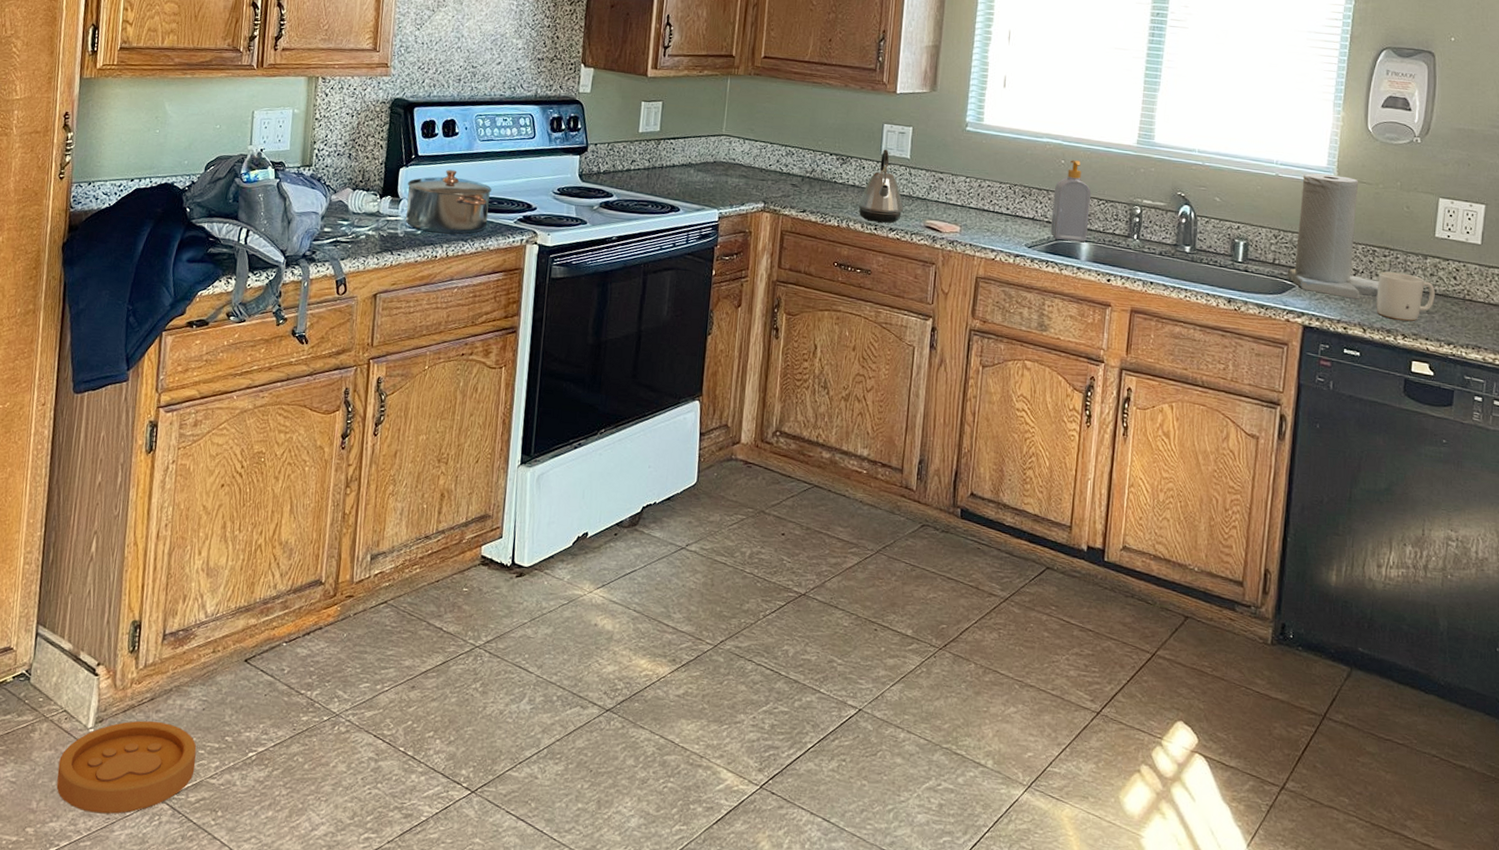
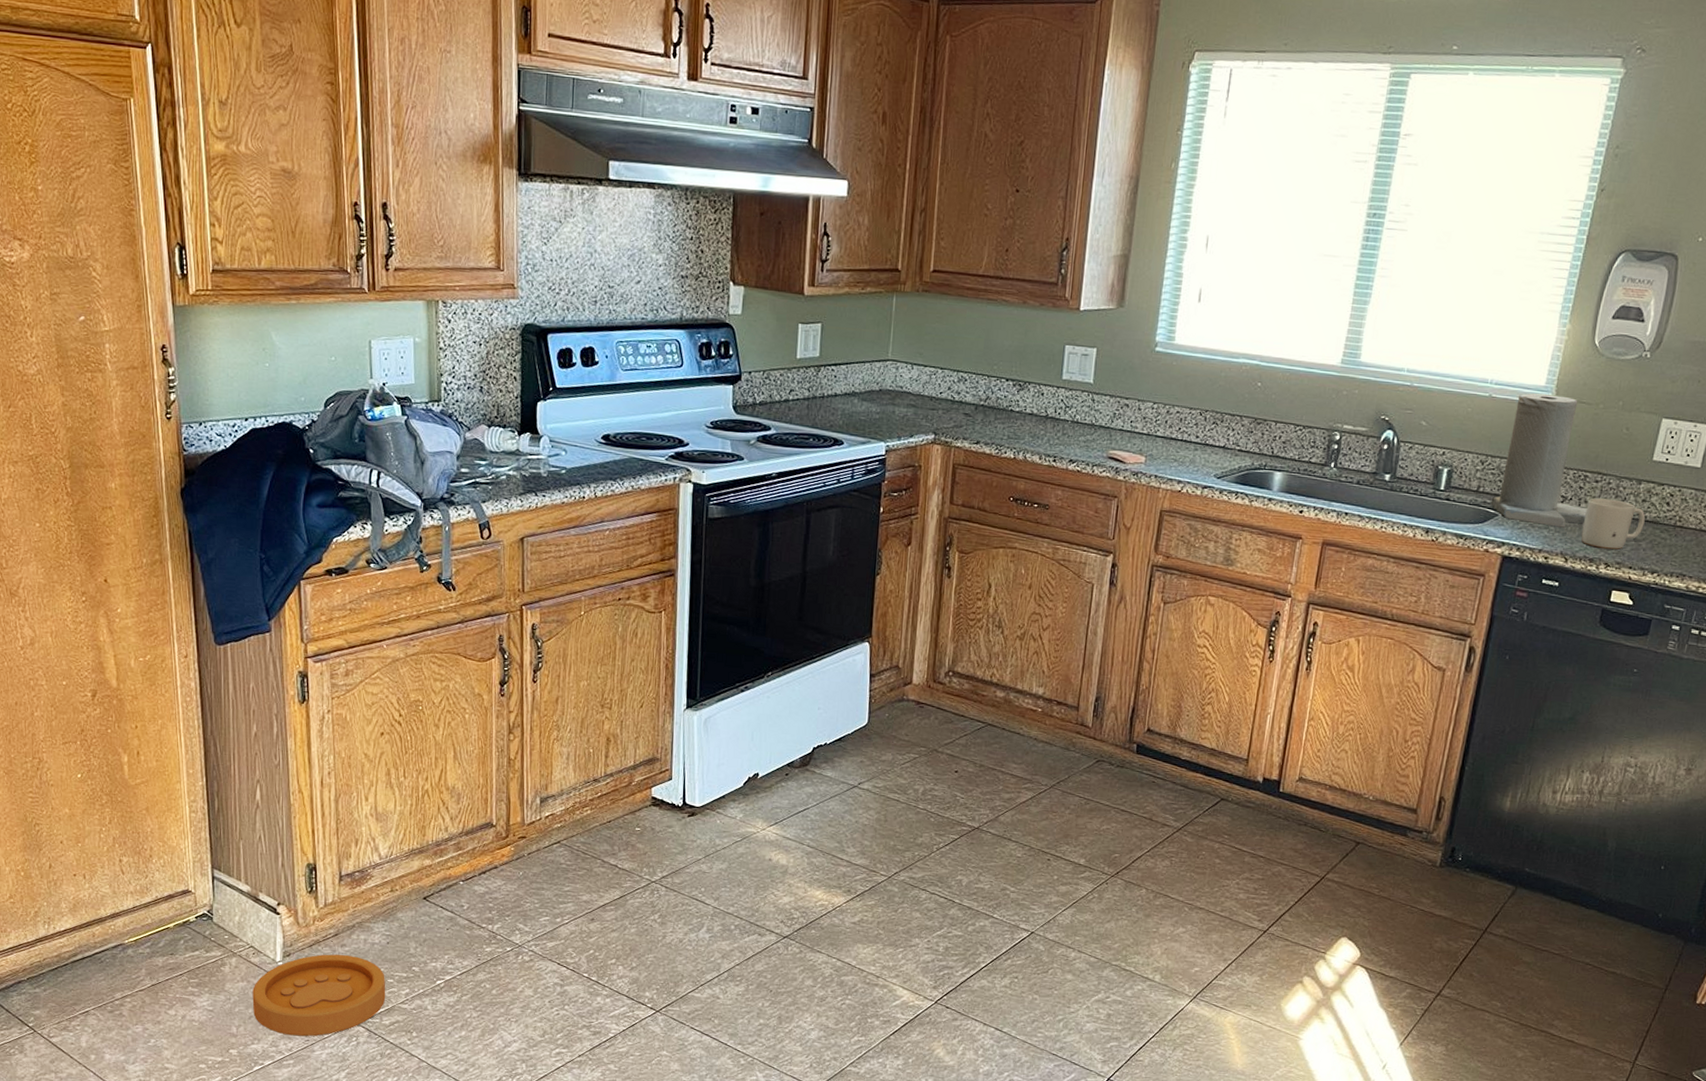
cooking pot: present [405,169,492,235] -> none [546,403,639,473]
kettle: present [857,149,903,223] -> none [1035,373,1085,454]
soap bottle: present [1050,160,1092,242] -> none [1241,382,1288,471]

